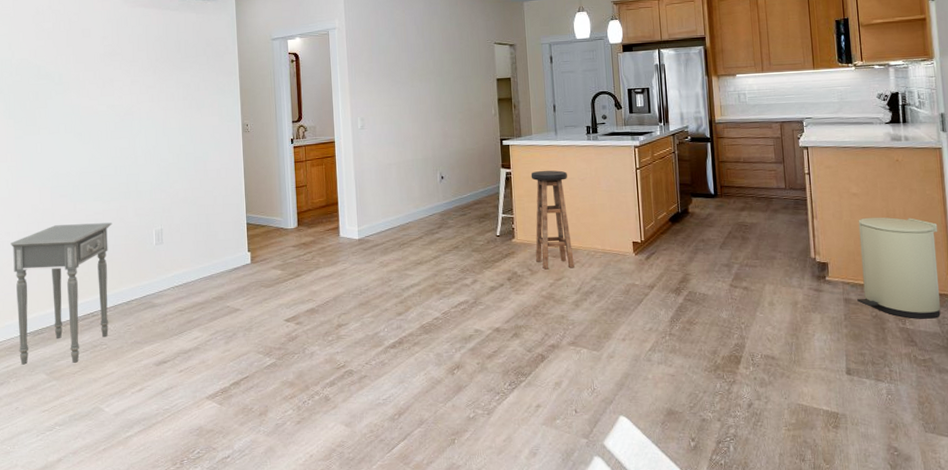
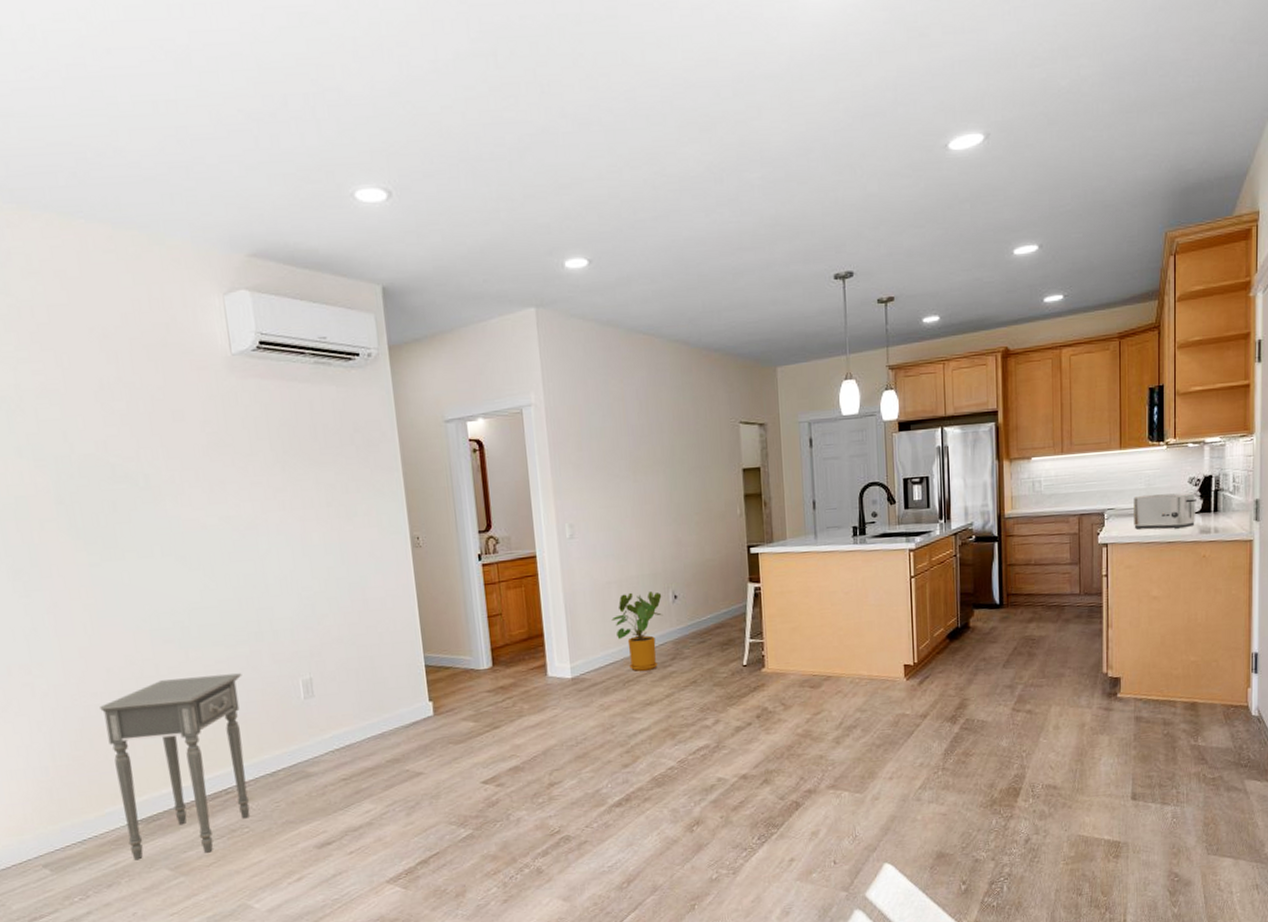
house plant: none [391,172,432,236] -> present [611,592,663,671]
bar stool: present [531,170,575,270] -> none [784,582,836,703]
toaster: none [828,106,887,137] -> present [1134,492,1196,530]
pedal bin: present [857,217,941,319] -> none [1149,622,1241,735]

